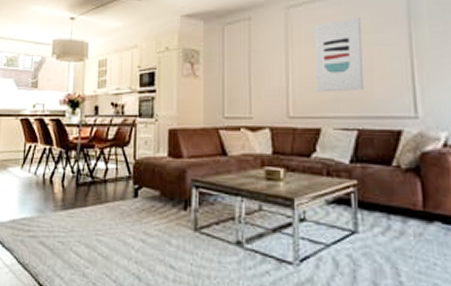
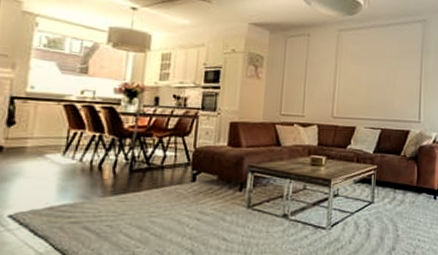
wall art: present [315,17,363,93] -> none [355,45,392,101]

